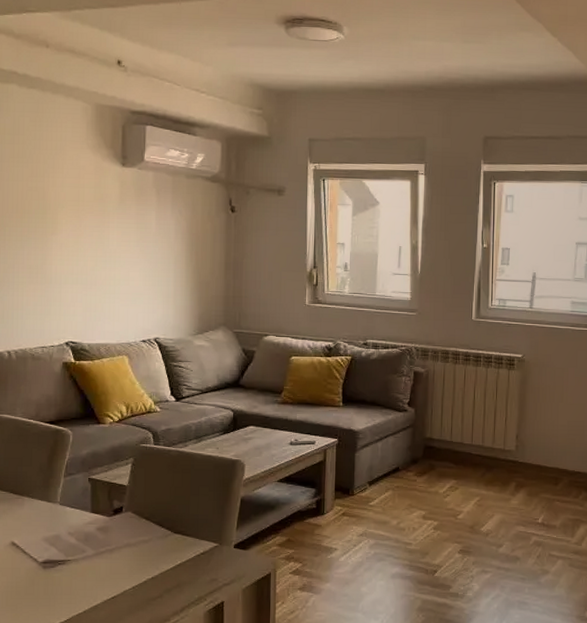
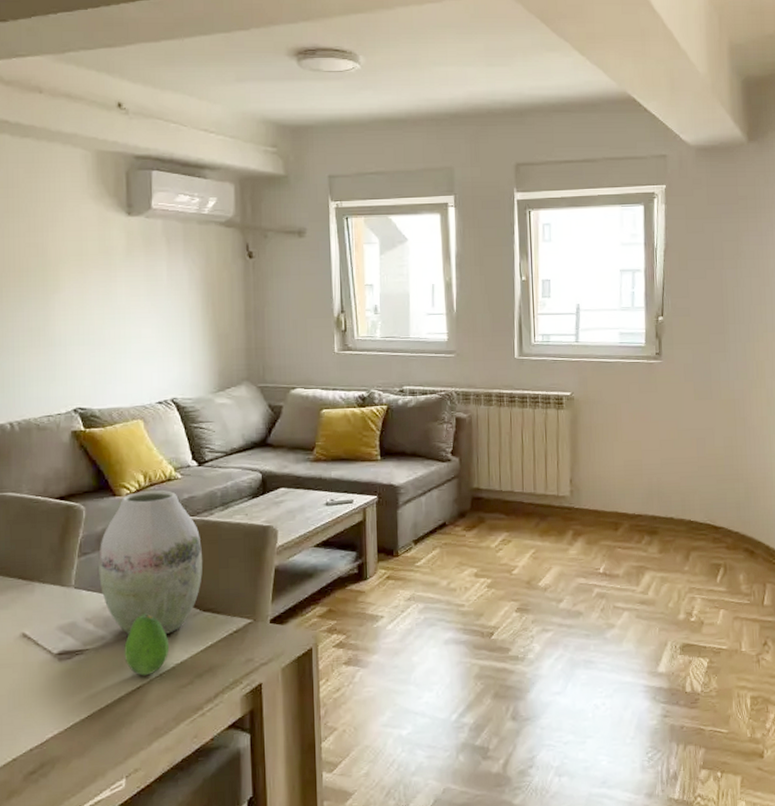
vase: none [82,421,176,551] -> present [99,490,202,635]
fruit: none [102,532,143,587] -> present [124,613,170,676]

